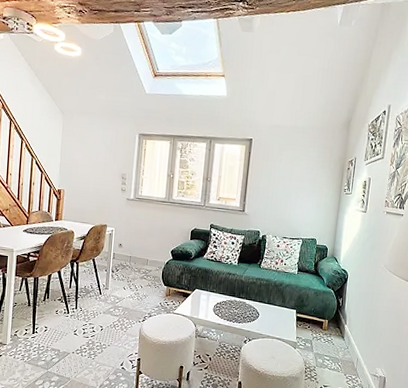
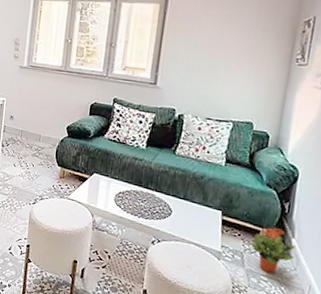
potted plant: none [317,317,348,354] -> present [251,226,296,274]

